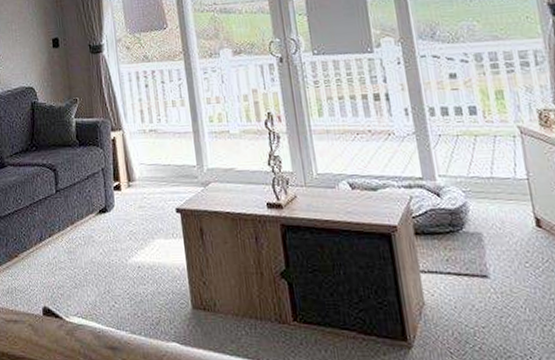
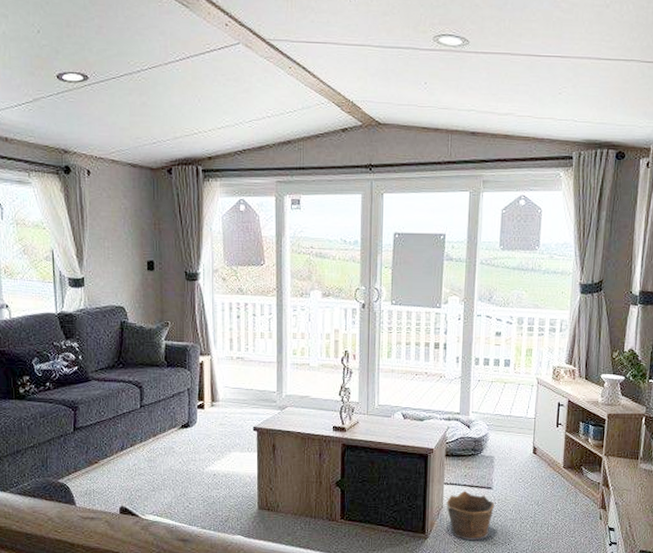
clay pot: none [427,280,499,352] -> present [445,490,495,541]

